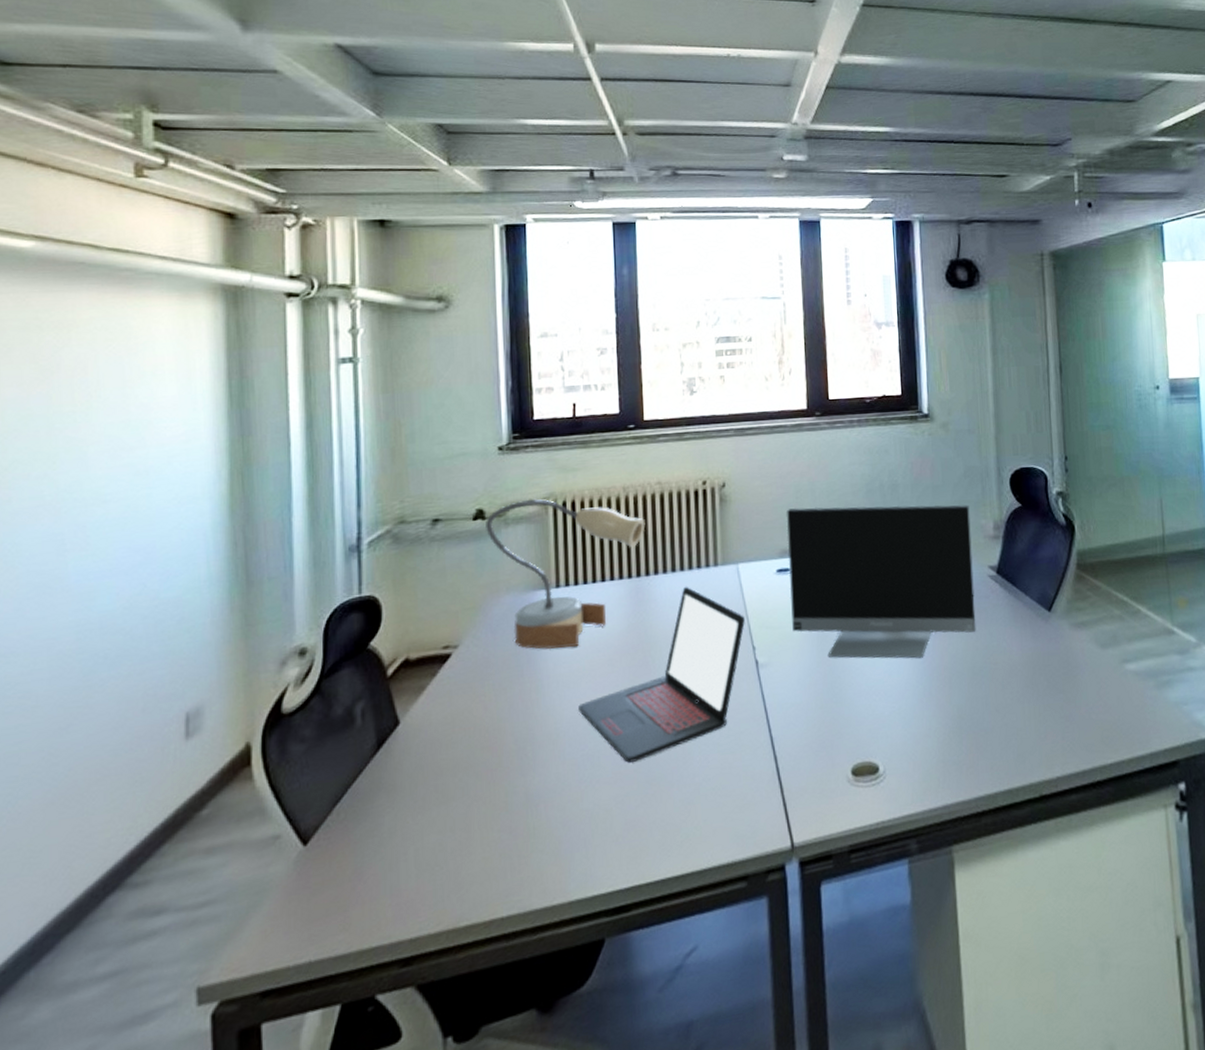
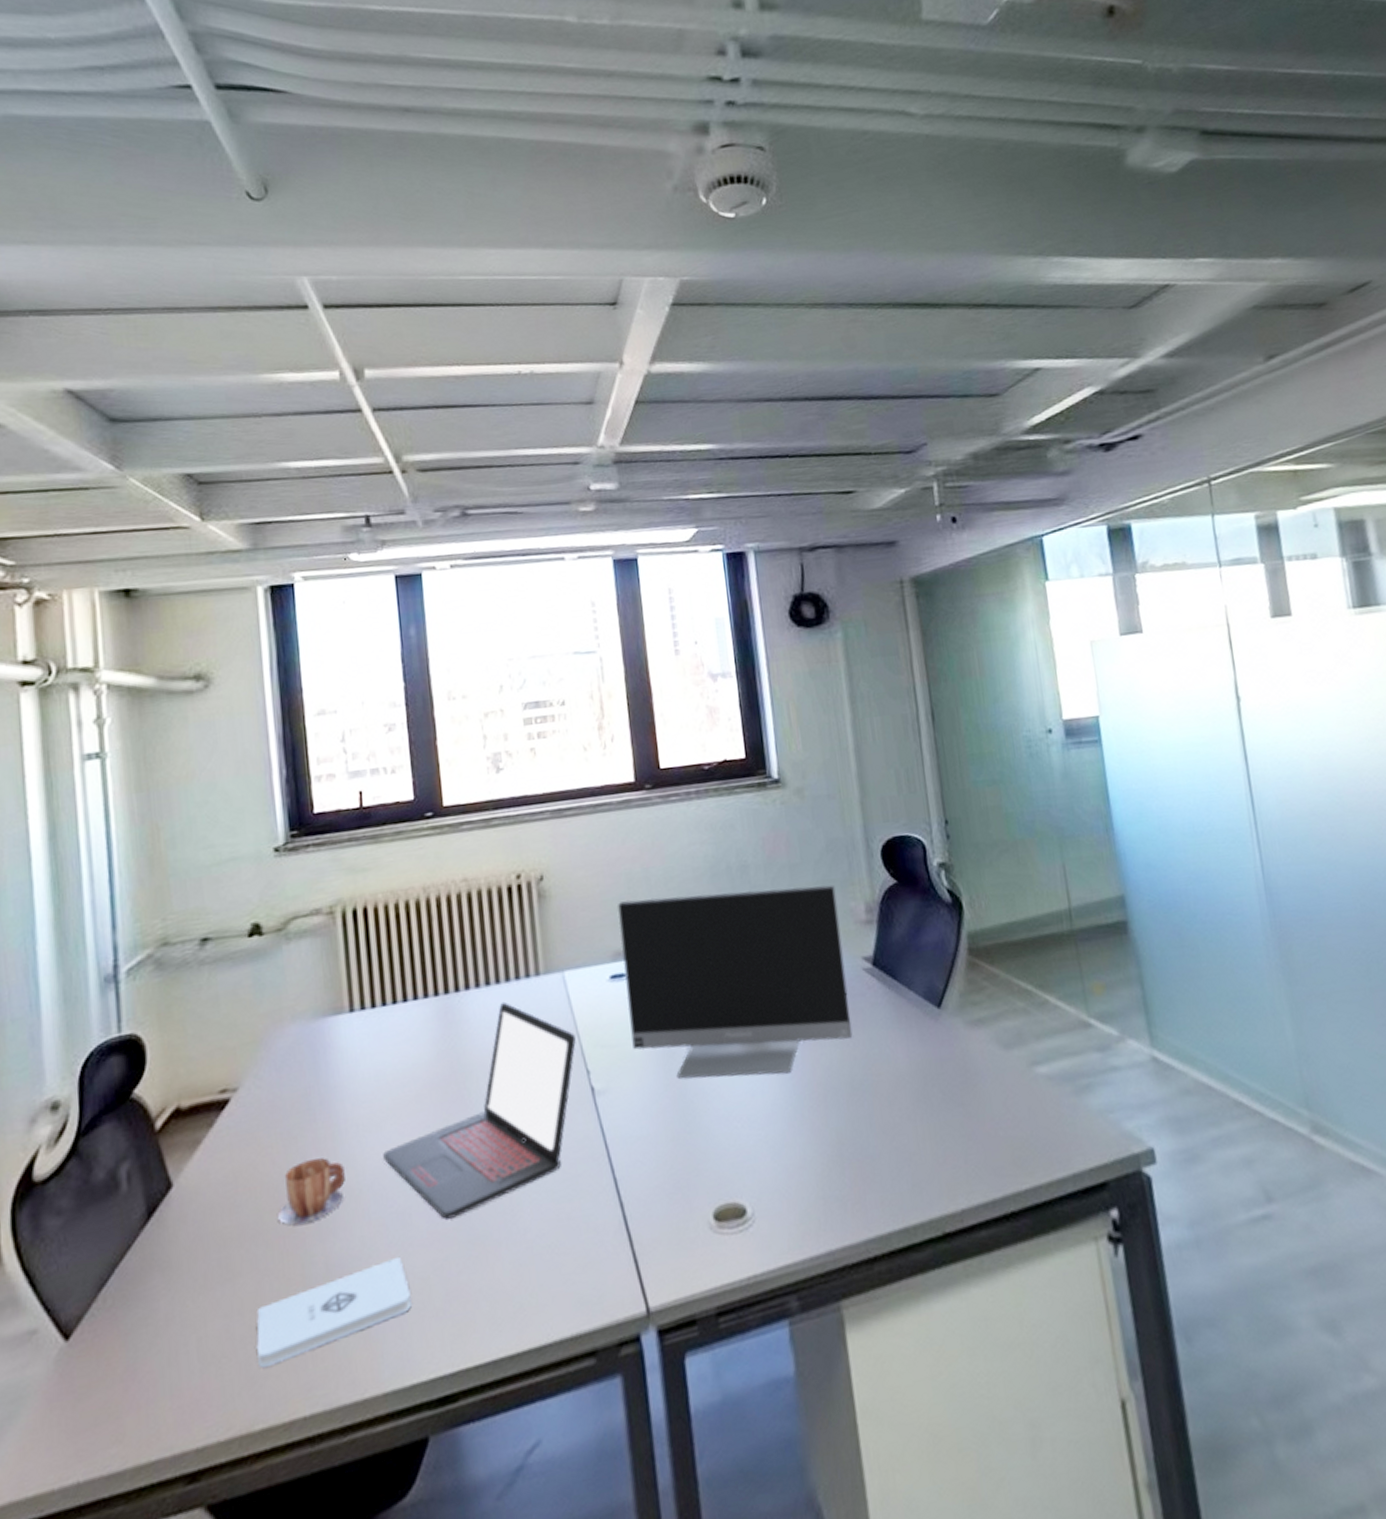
notepad: none [464,790,596,876] -> present [256,1256,412,1368]
table lamp: present [486,498,646,650] -> none [263,907,452,1088]
mug: none [486,707,545,761] -> present [277,1158,345,1225]

